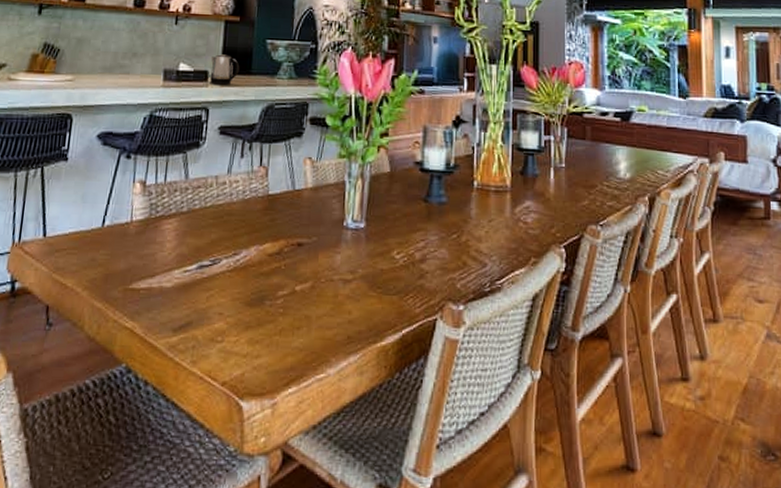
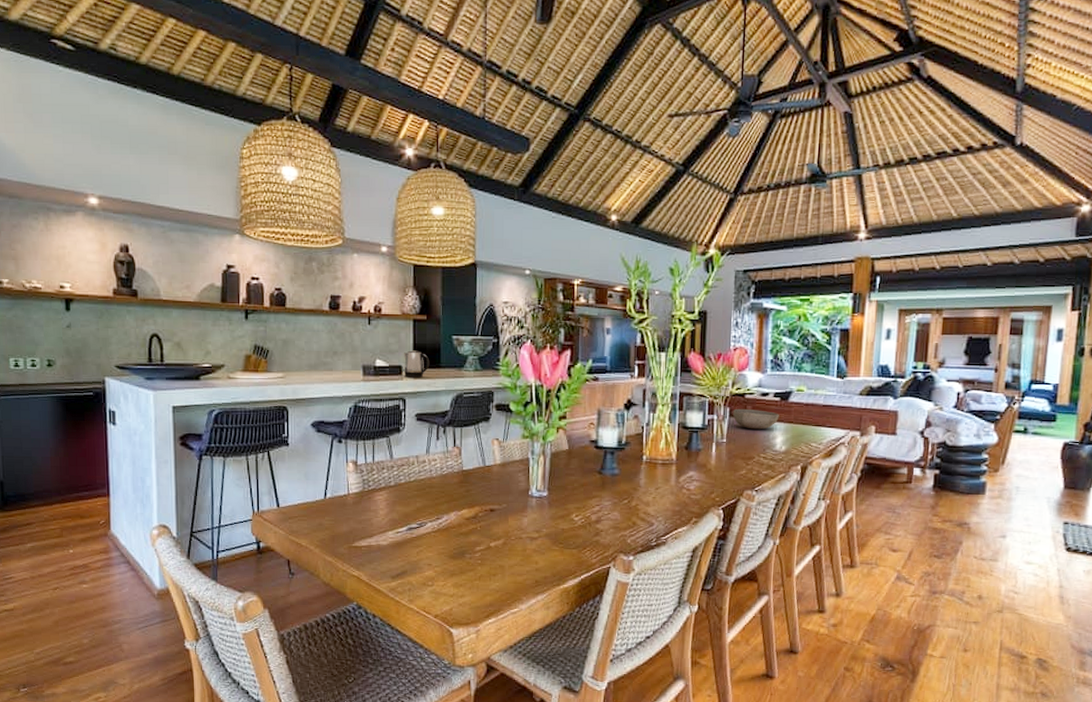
bowl: none [571,129,621,154] -> present [733,408,779,430]

